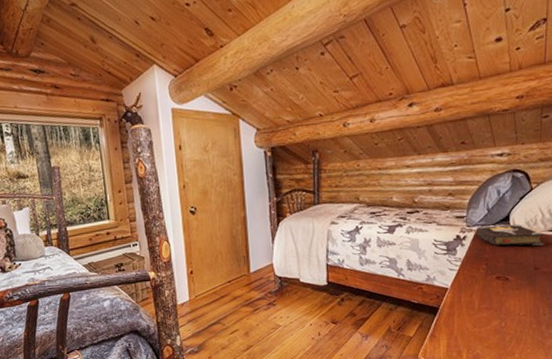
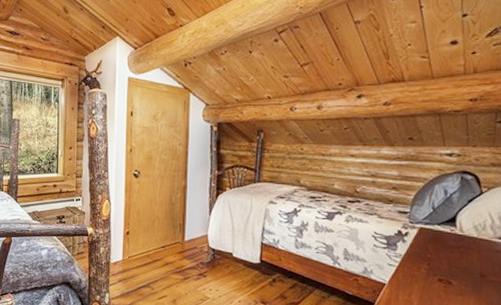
hardback book: present [476,224,544,246] -> none [419,224,493,252]

